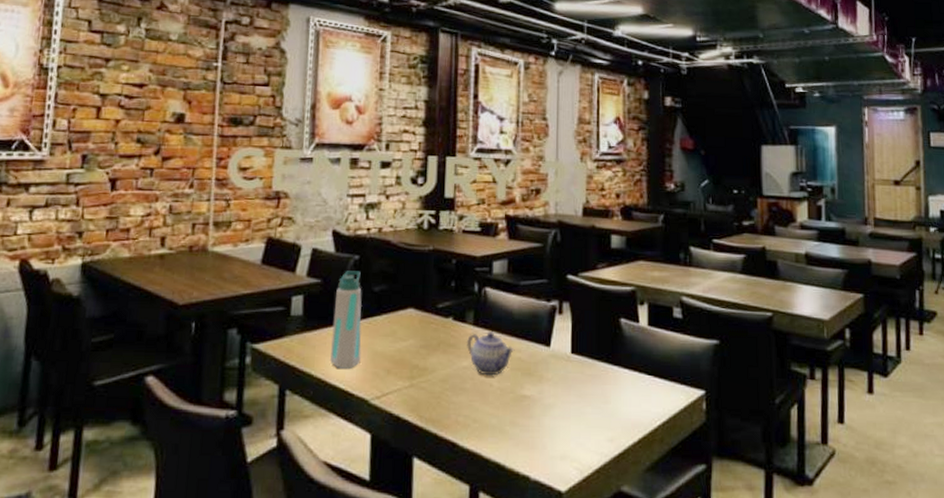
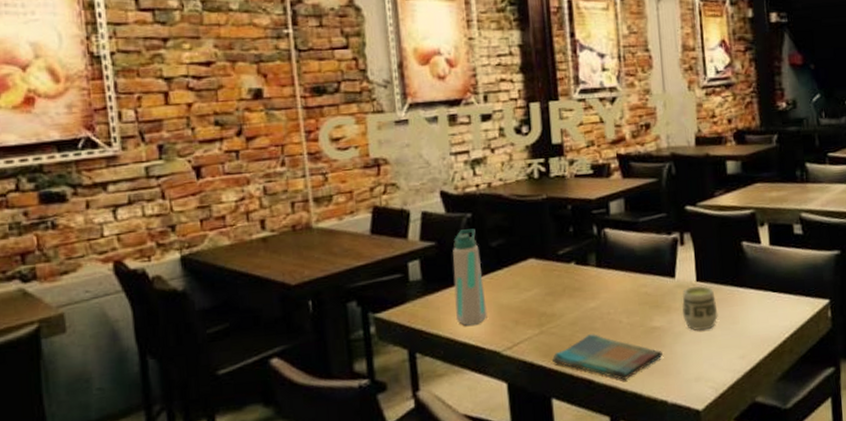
dish towel: none [418,394,530,447] -> present [551,334,663,380]
teapot: present [466,330,515,376] -> none [591,270,641,314]
cup: none [553,357,590,406] -> present [682,285,718,331]

